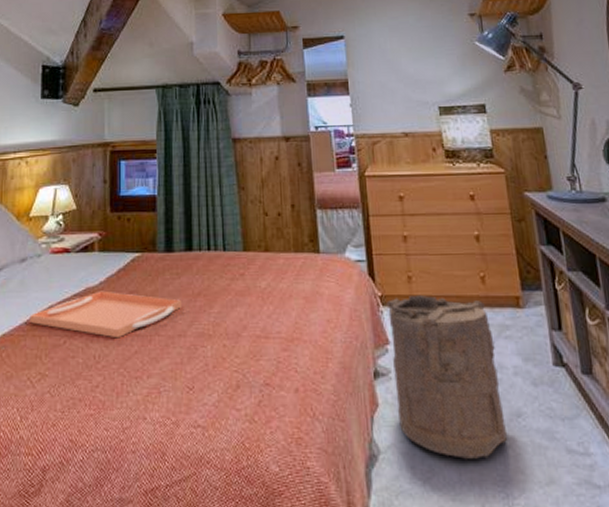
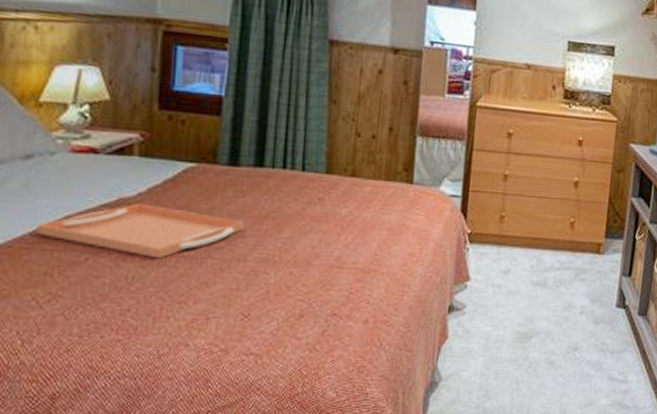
laundry hamper: present [386,294,507,460] -> none [465,234,570,386]

